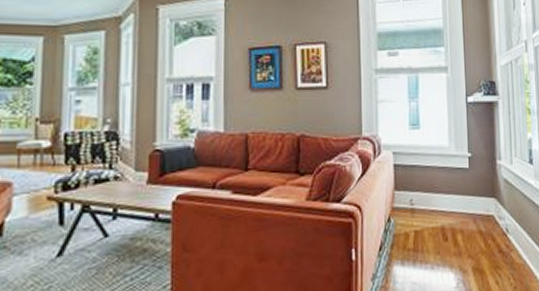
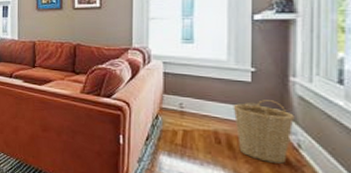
basket: none [455,186,502,253] -> present [233,99,294,164]

